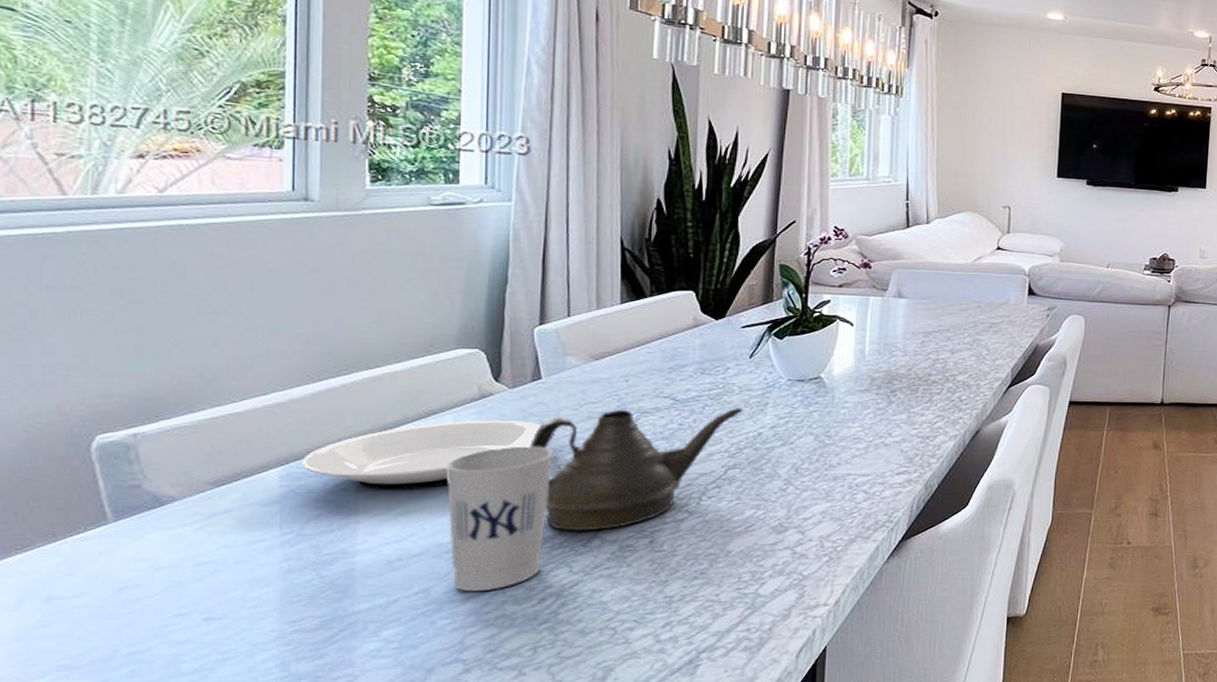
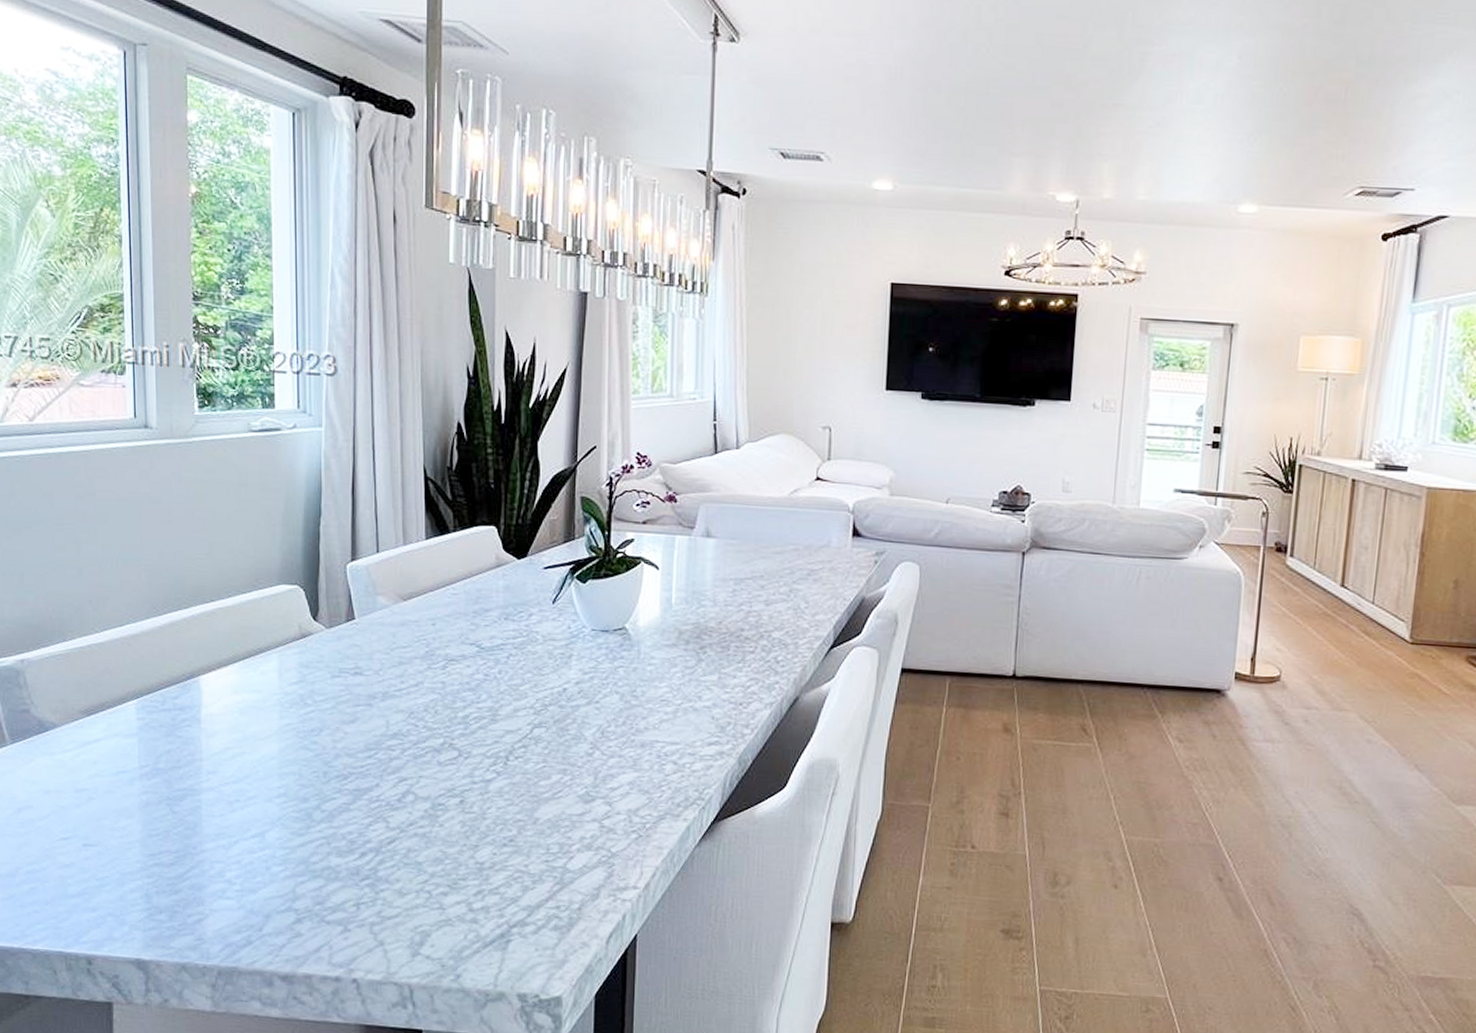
plate: present [301,419,554,490] -> none [153,660,368,730]
cup: present [446,446,554,592] -> none [274,690,368,841]
teapot: present [530,408,743,531] -> none [347,655,548,786]

